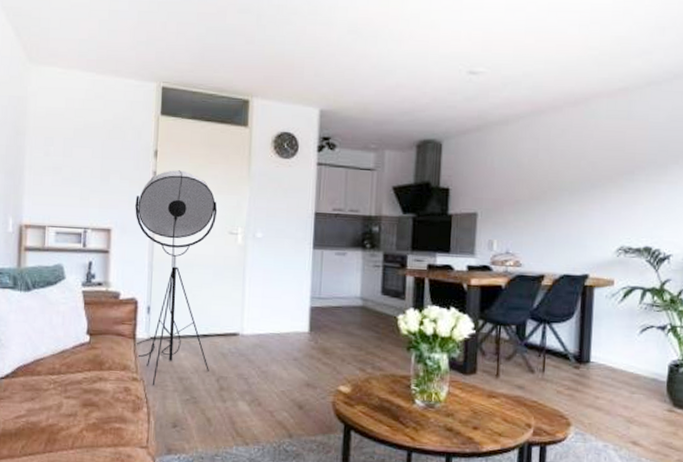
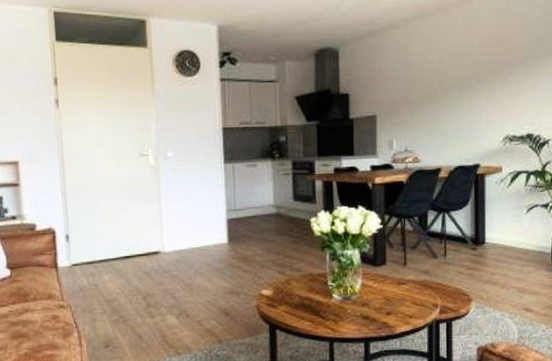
floor lamp: present [134,170,218,386] -> none [40,96,135,311]

